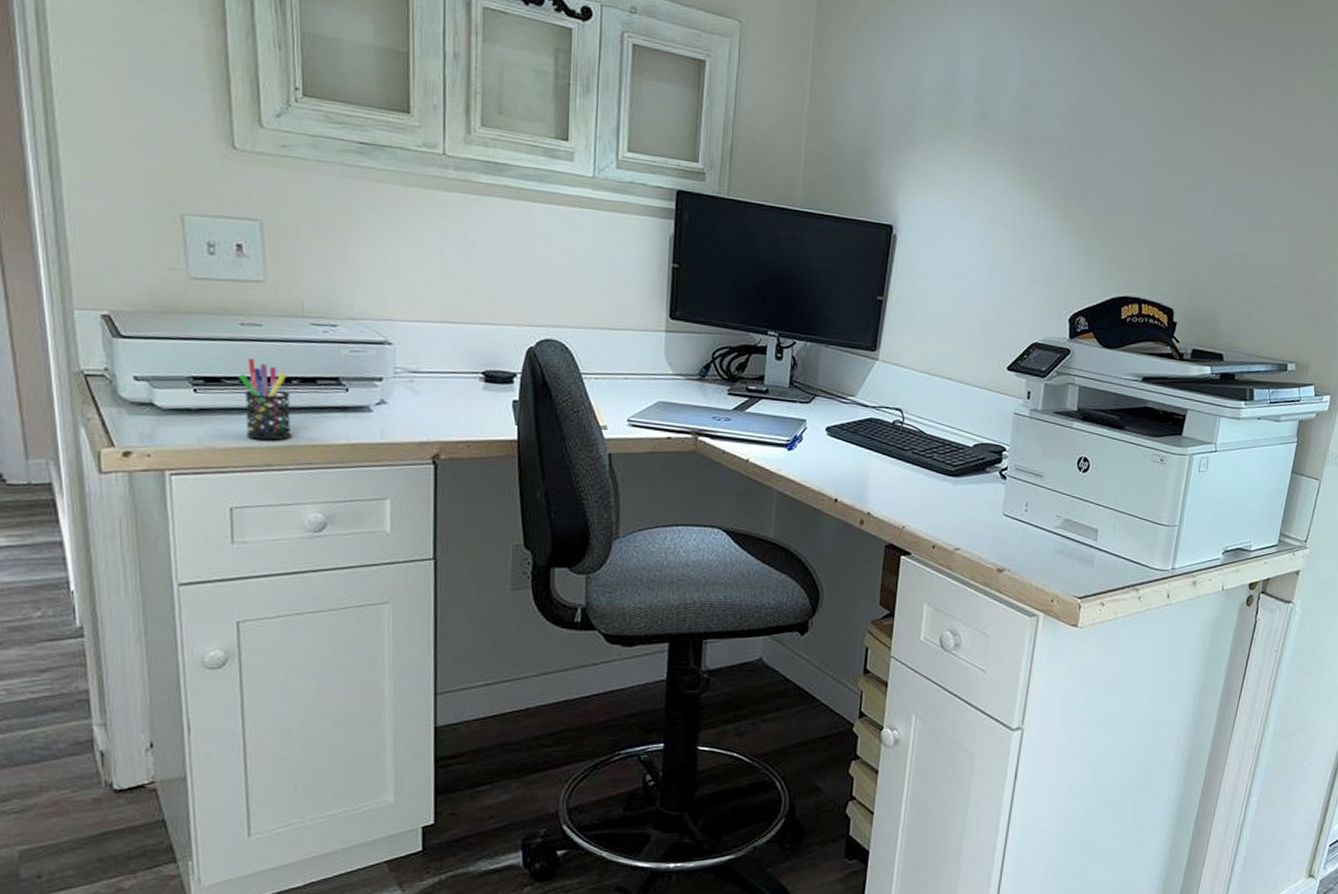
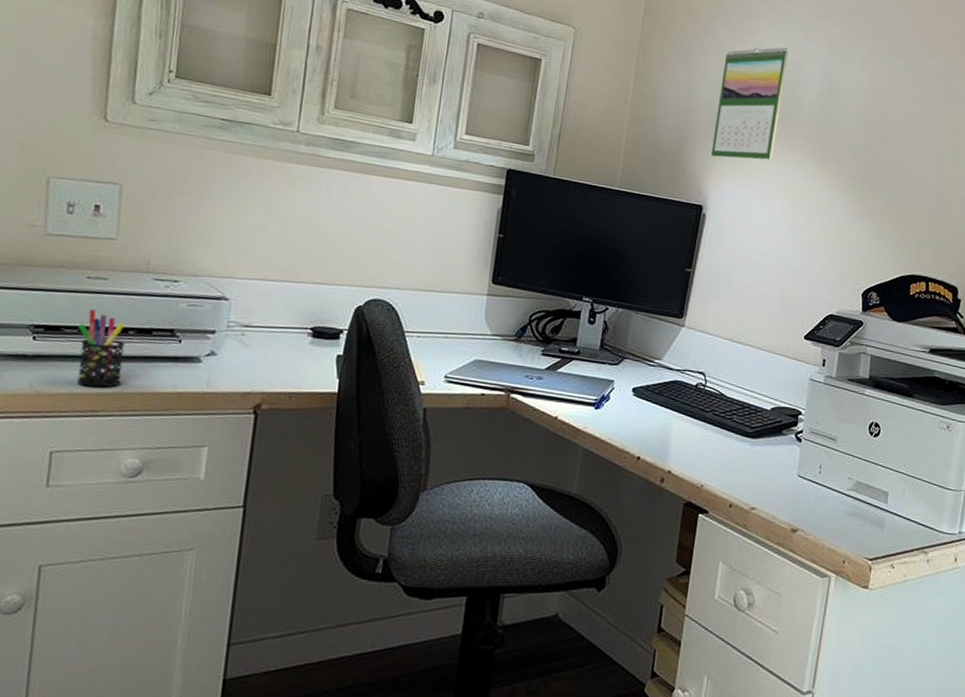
calendar: none [900,36,984,171] -> present [711,47,789,160]

